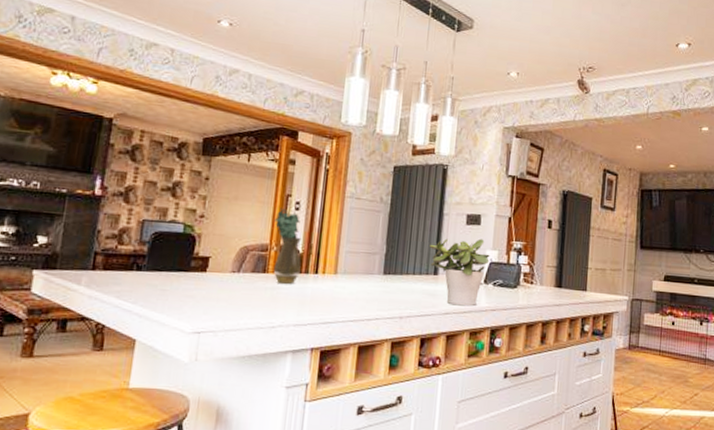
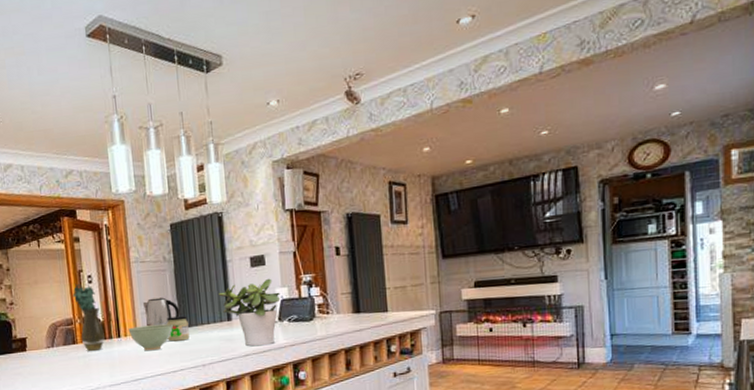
bowl: none [327,264,377,294] -> present [128,324,173,351]
kettle: none [349,238,387,269] -> present [143,297,180,327]
jar: none [368,261,394,288] -> present [166,316,190,342]

